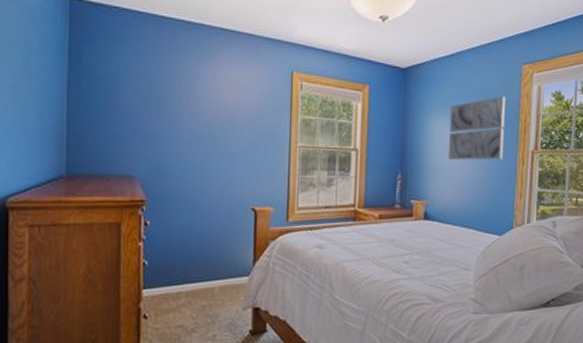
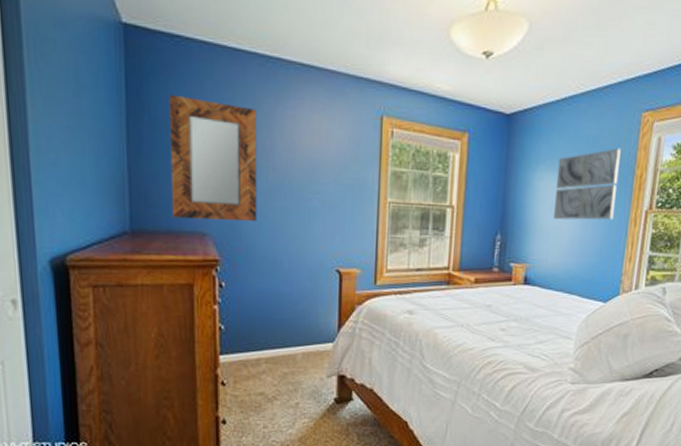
home mirror: none [104,55,183,166] -> present [168,94,257,222]

